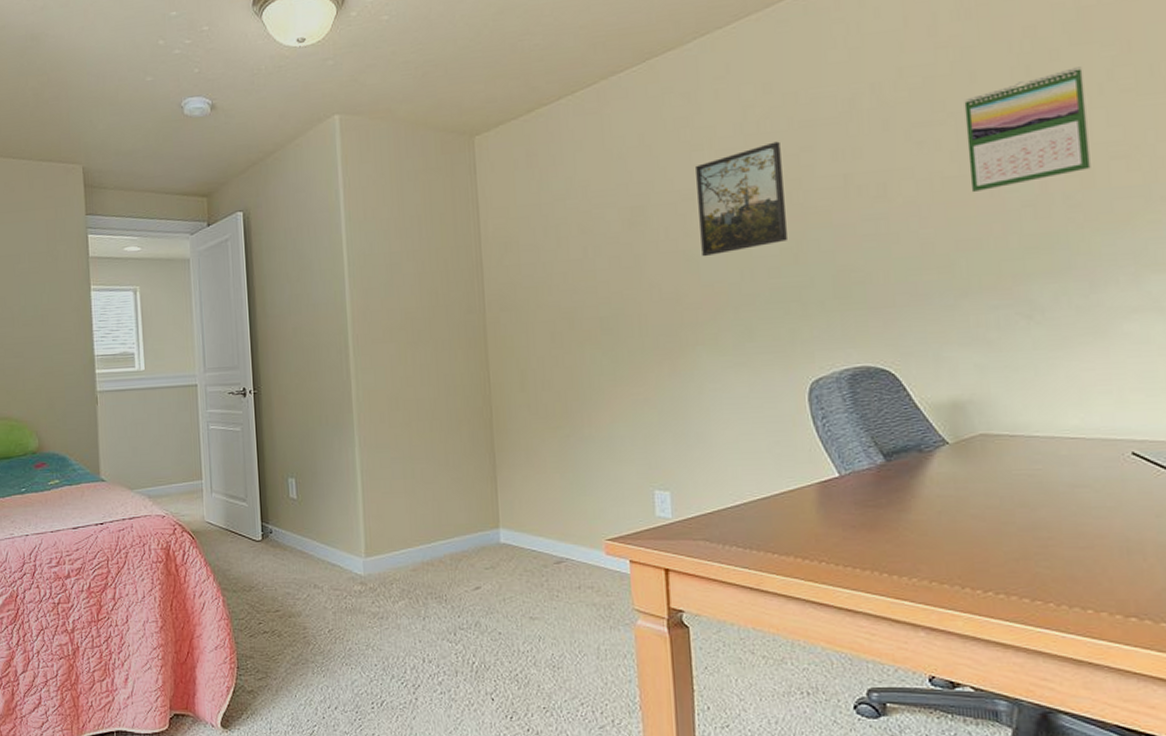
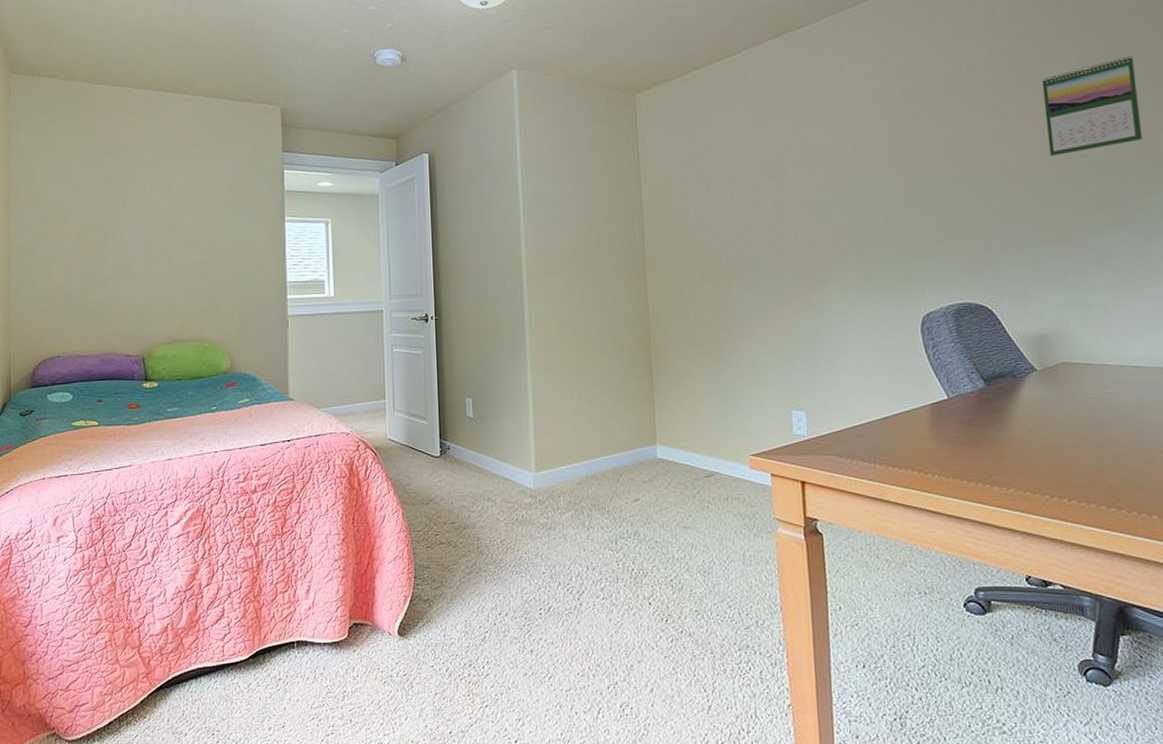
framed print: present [696,141,787,257] -> none [824,108,901,205]

